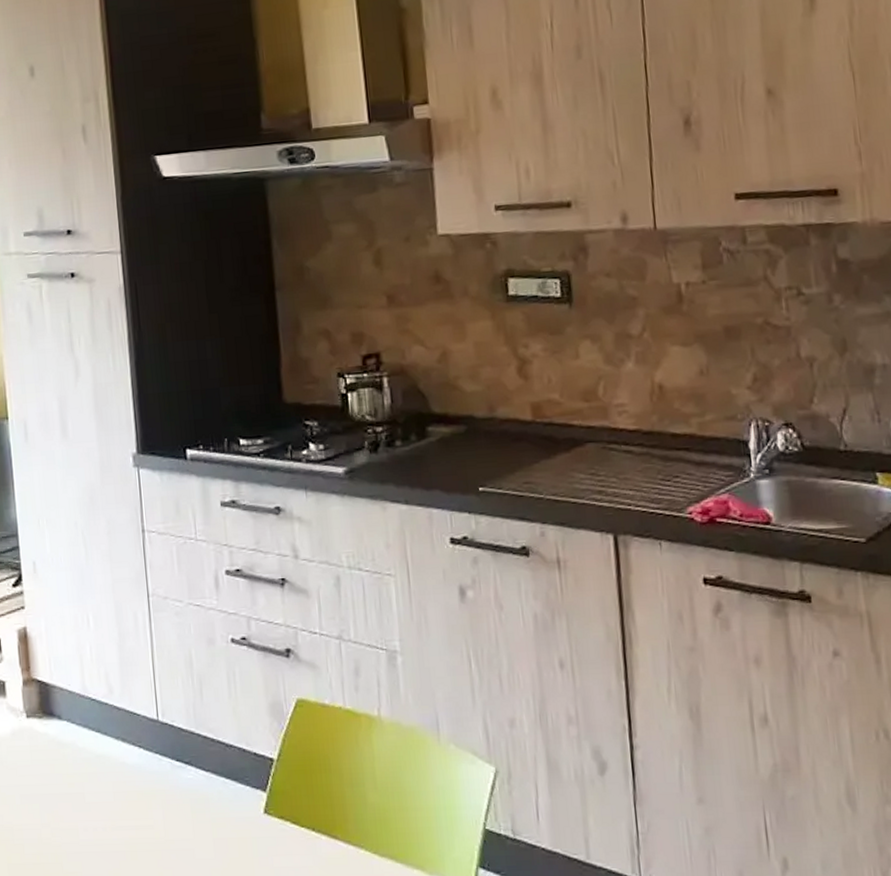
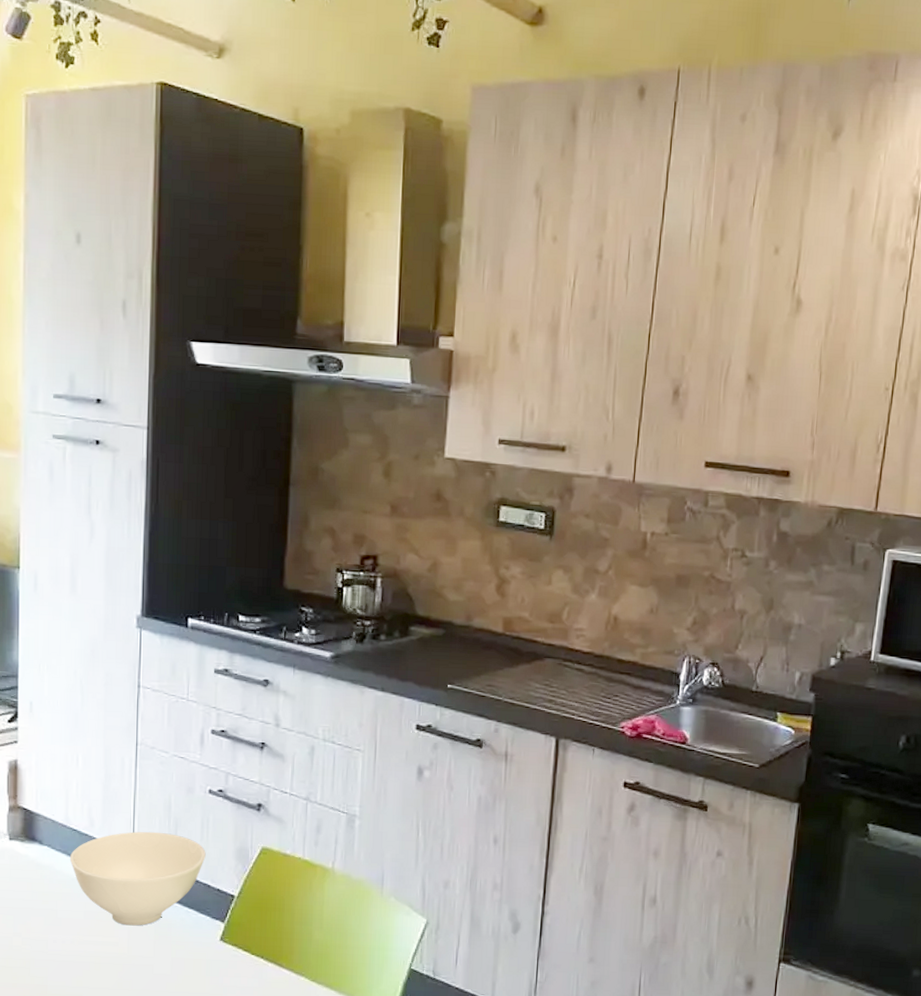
bowl: none [91,692,237,805] -> present [69,831,206,926]

